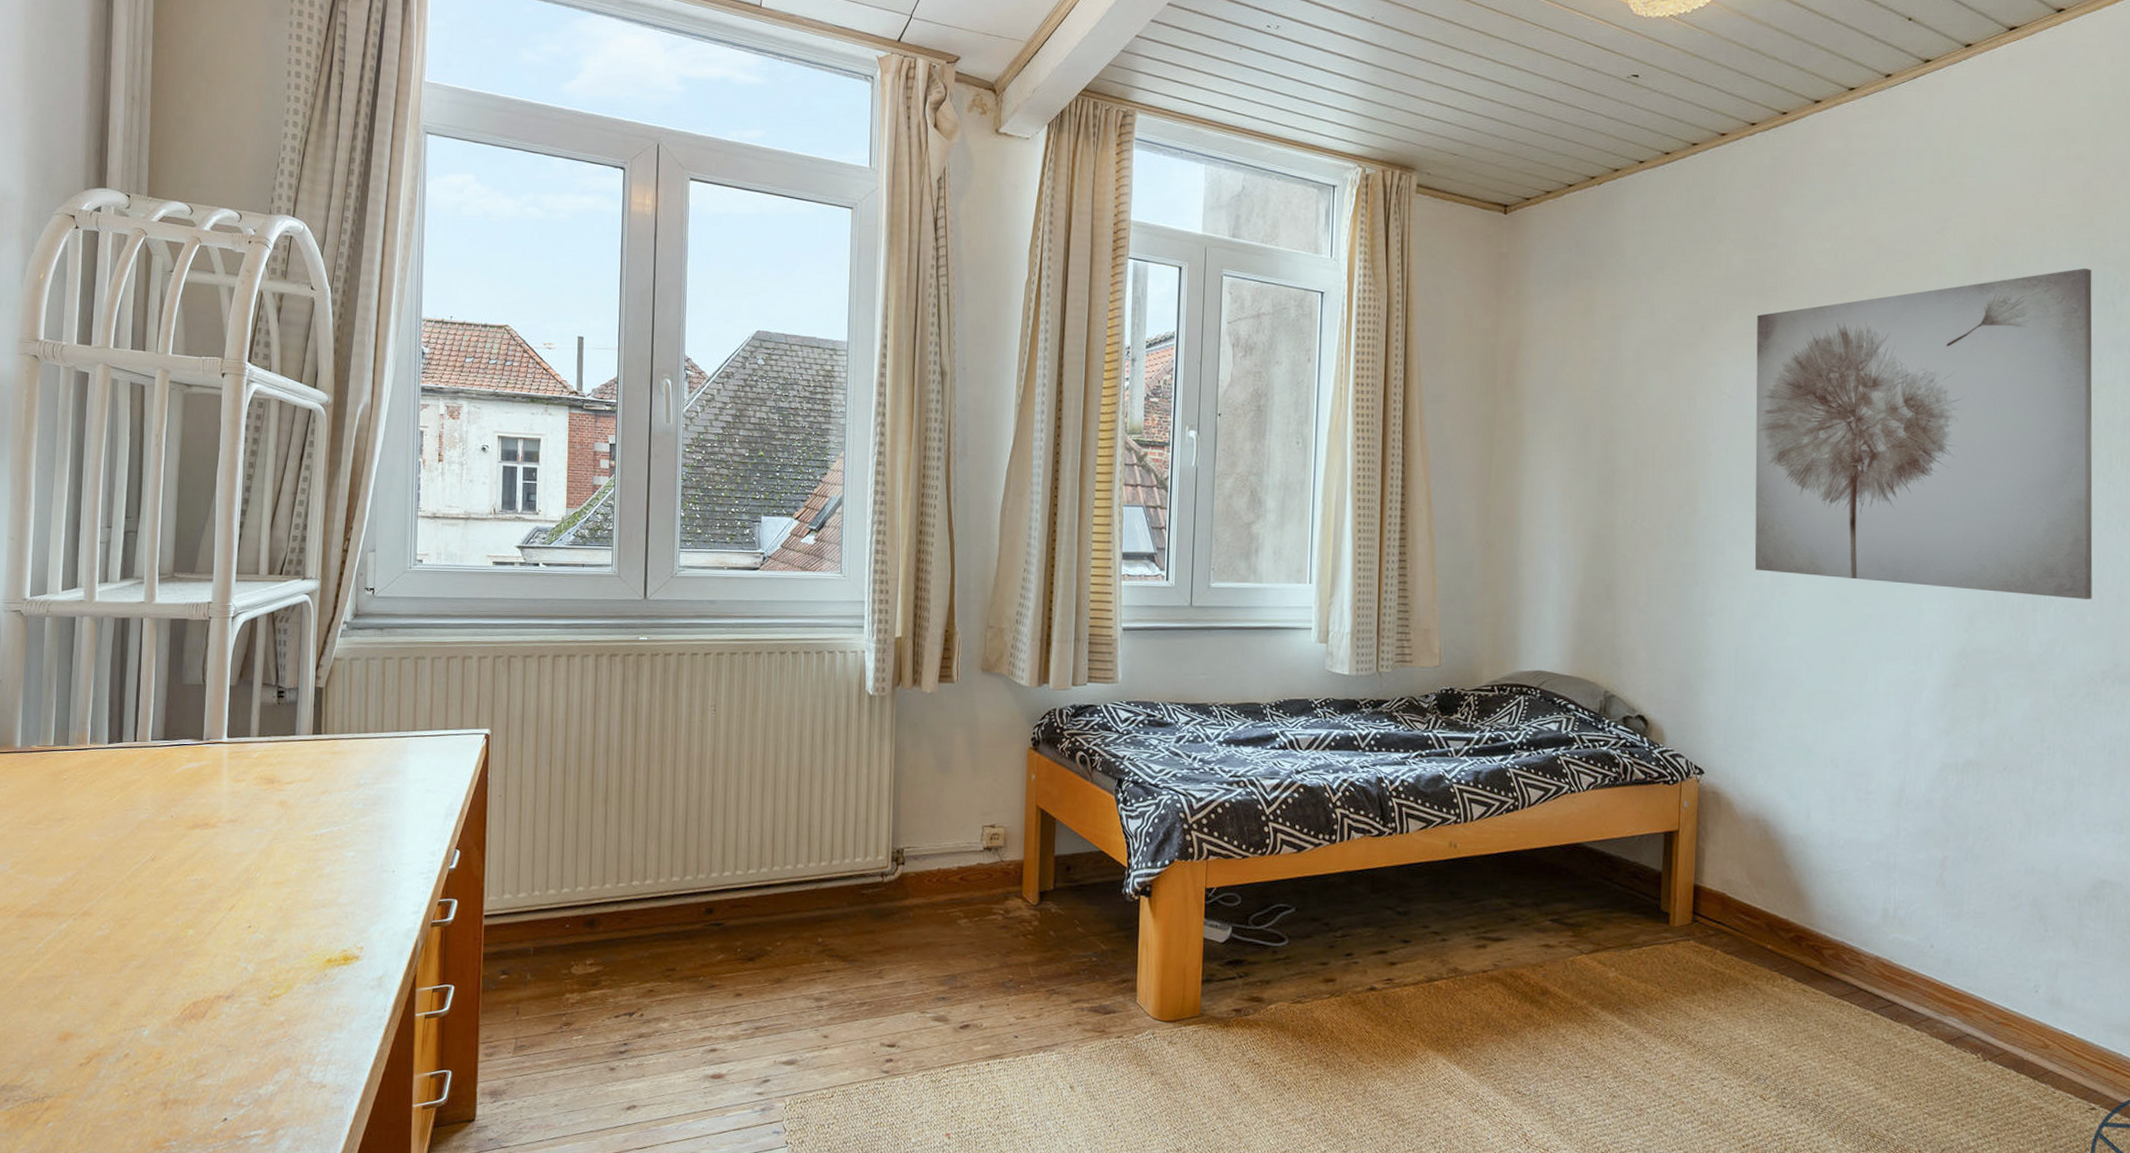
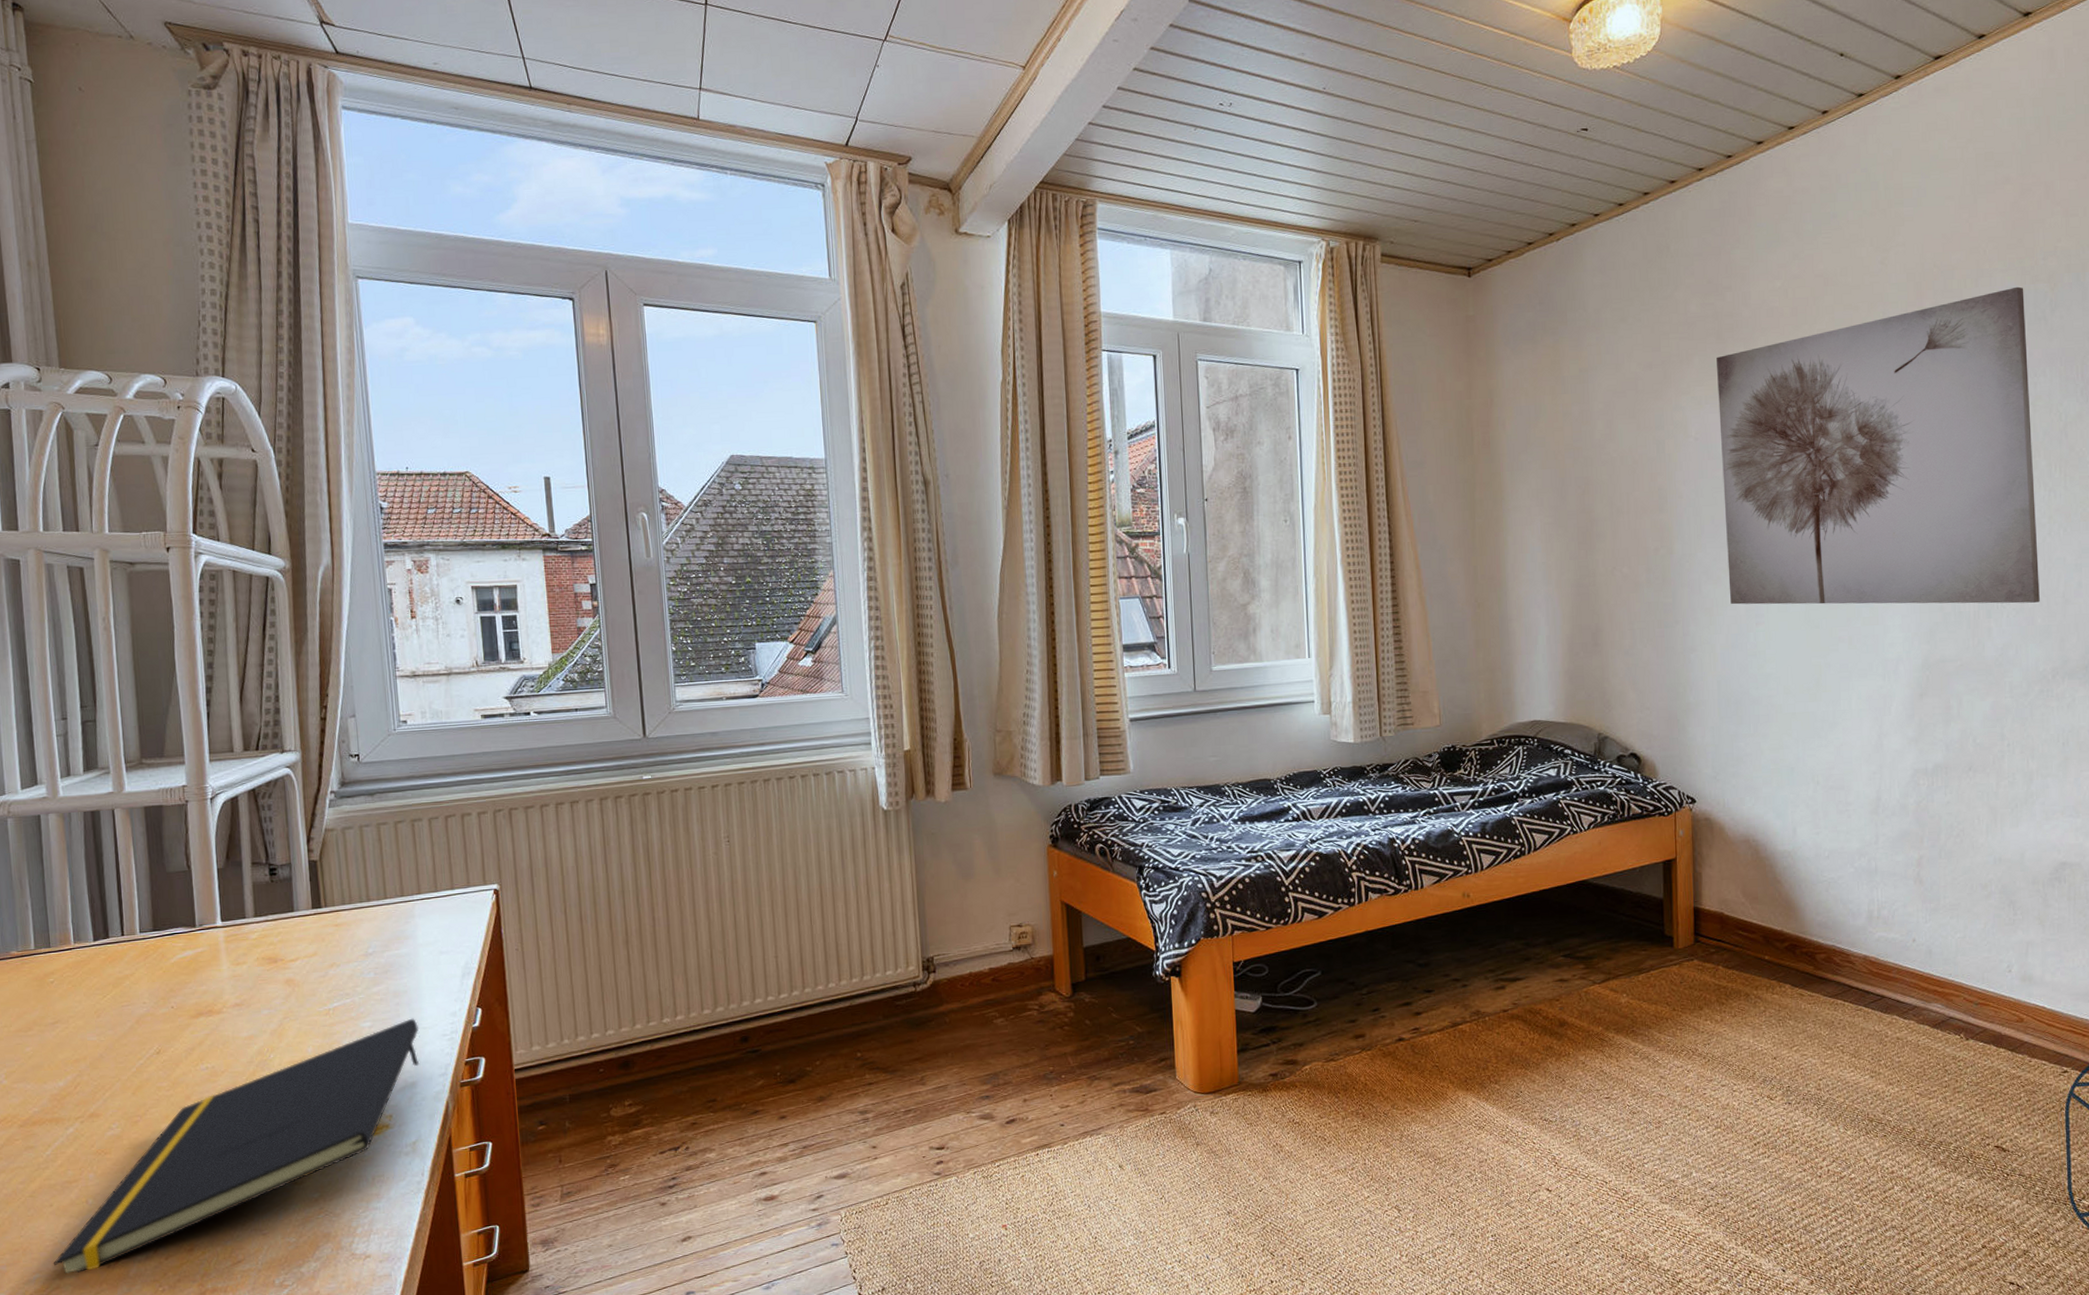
notepad: none [30,853,399,1068] -> present [53,1018,420,1273]

